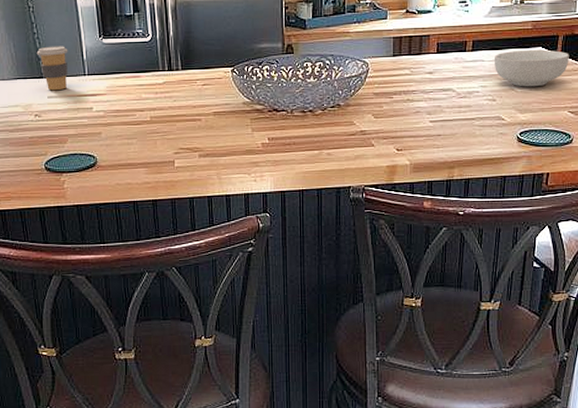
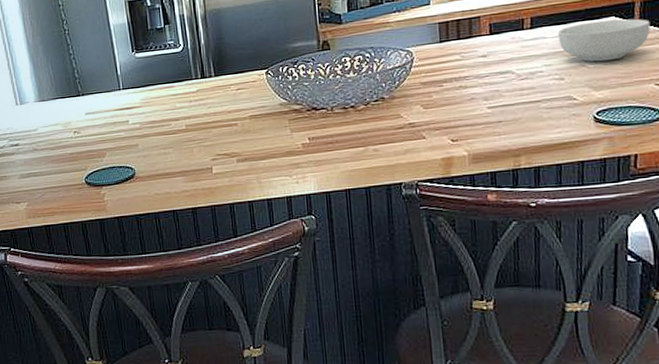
coffee cup: present [36,46,68,91] -> none [73,63,103,108]

